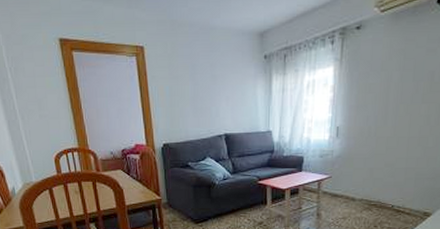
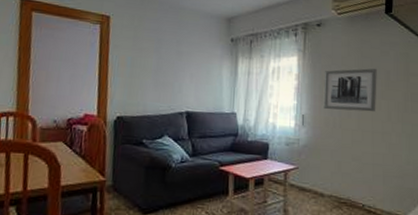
wall art: none [359,69,420,120] -> present [323,68,377,112]

